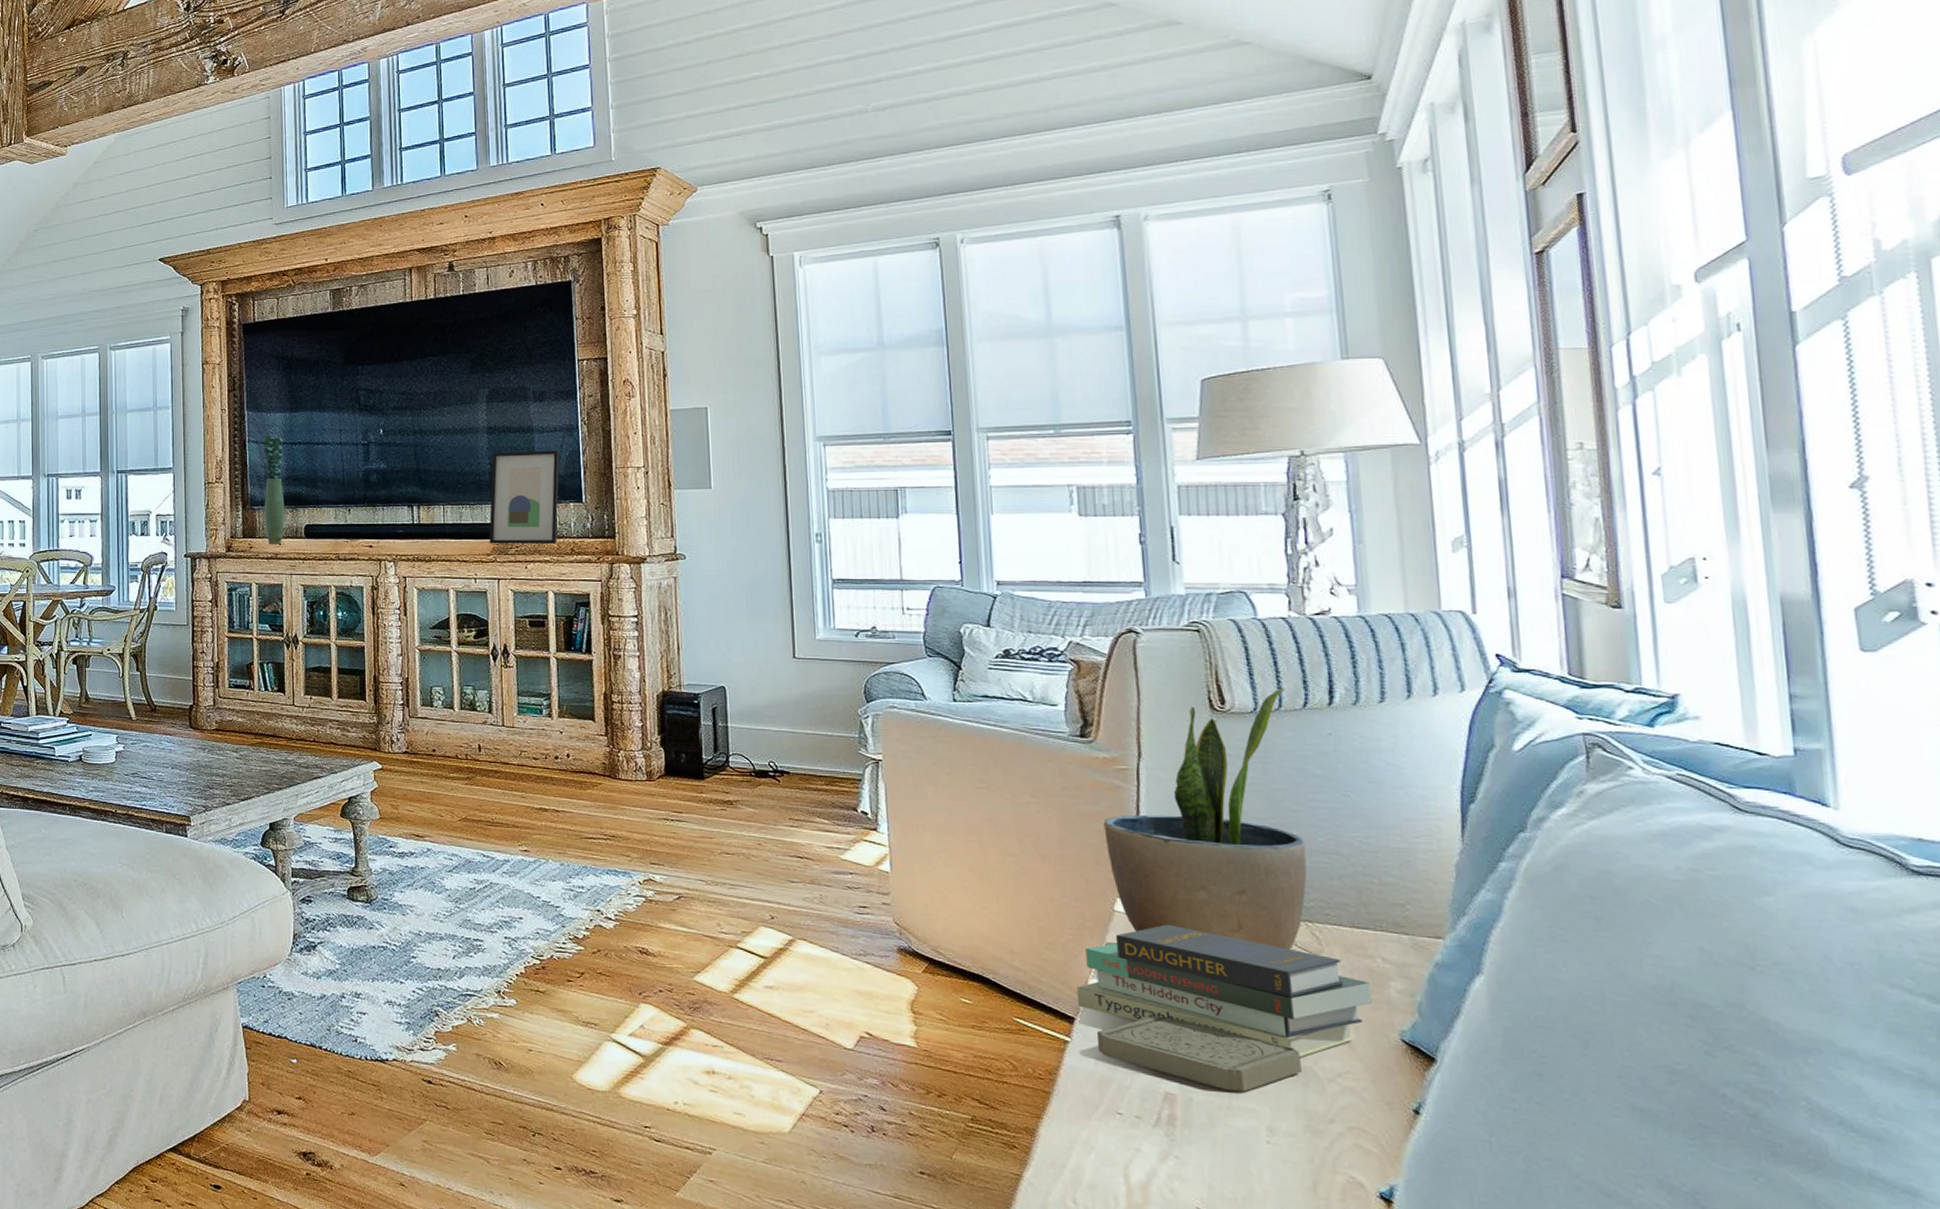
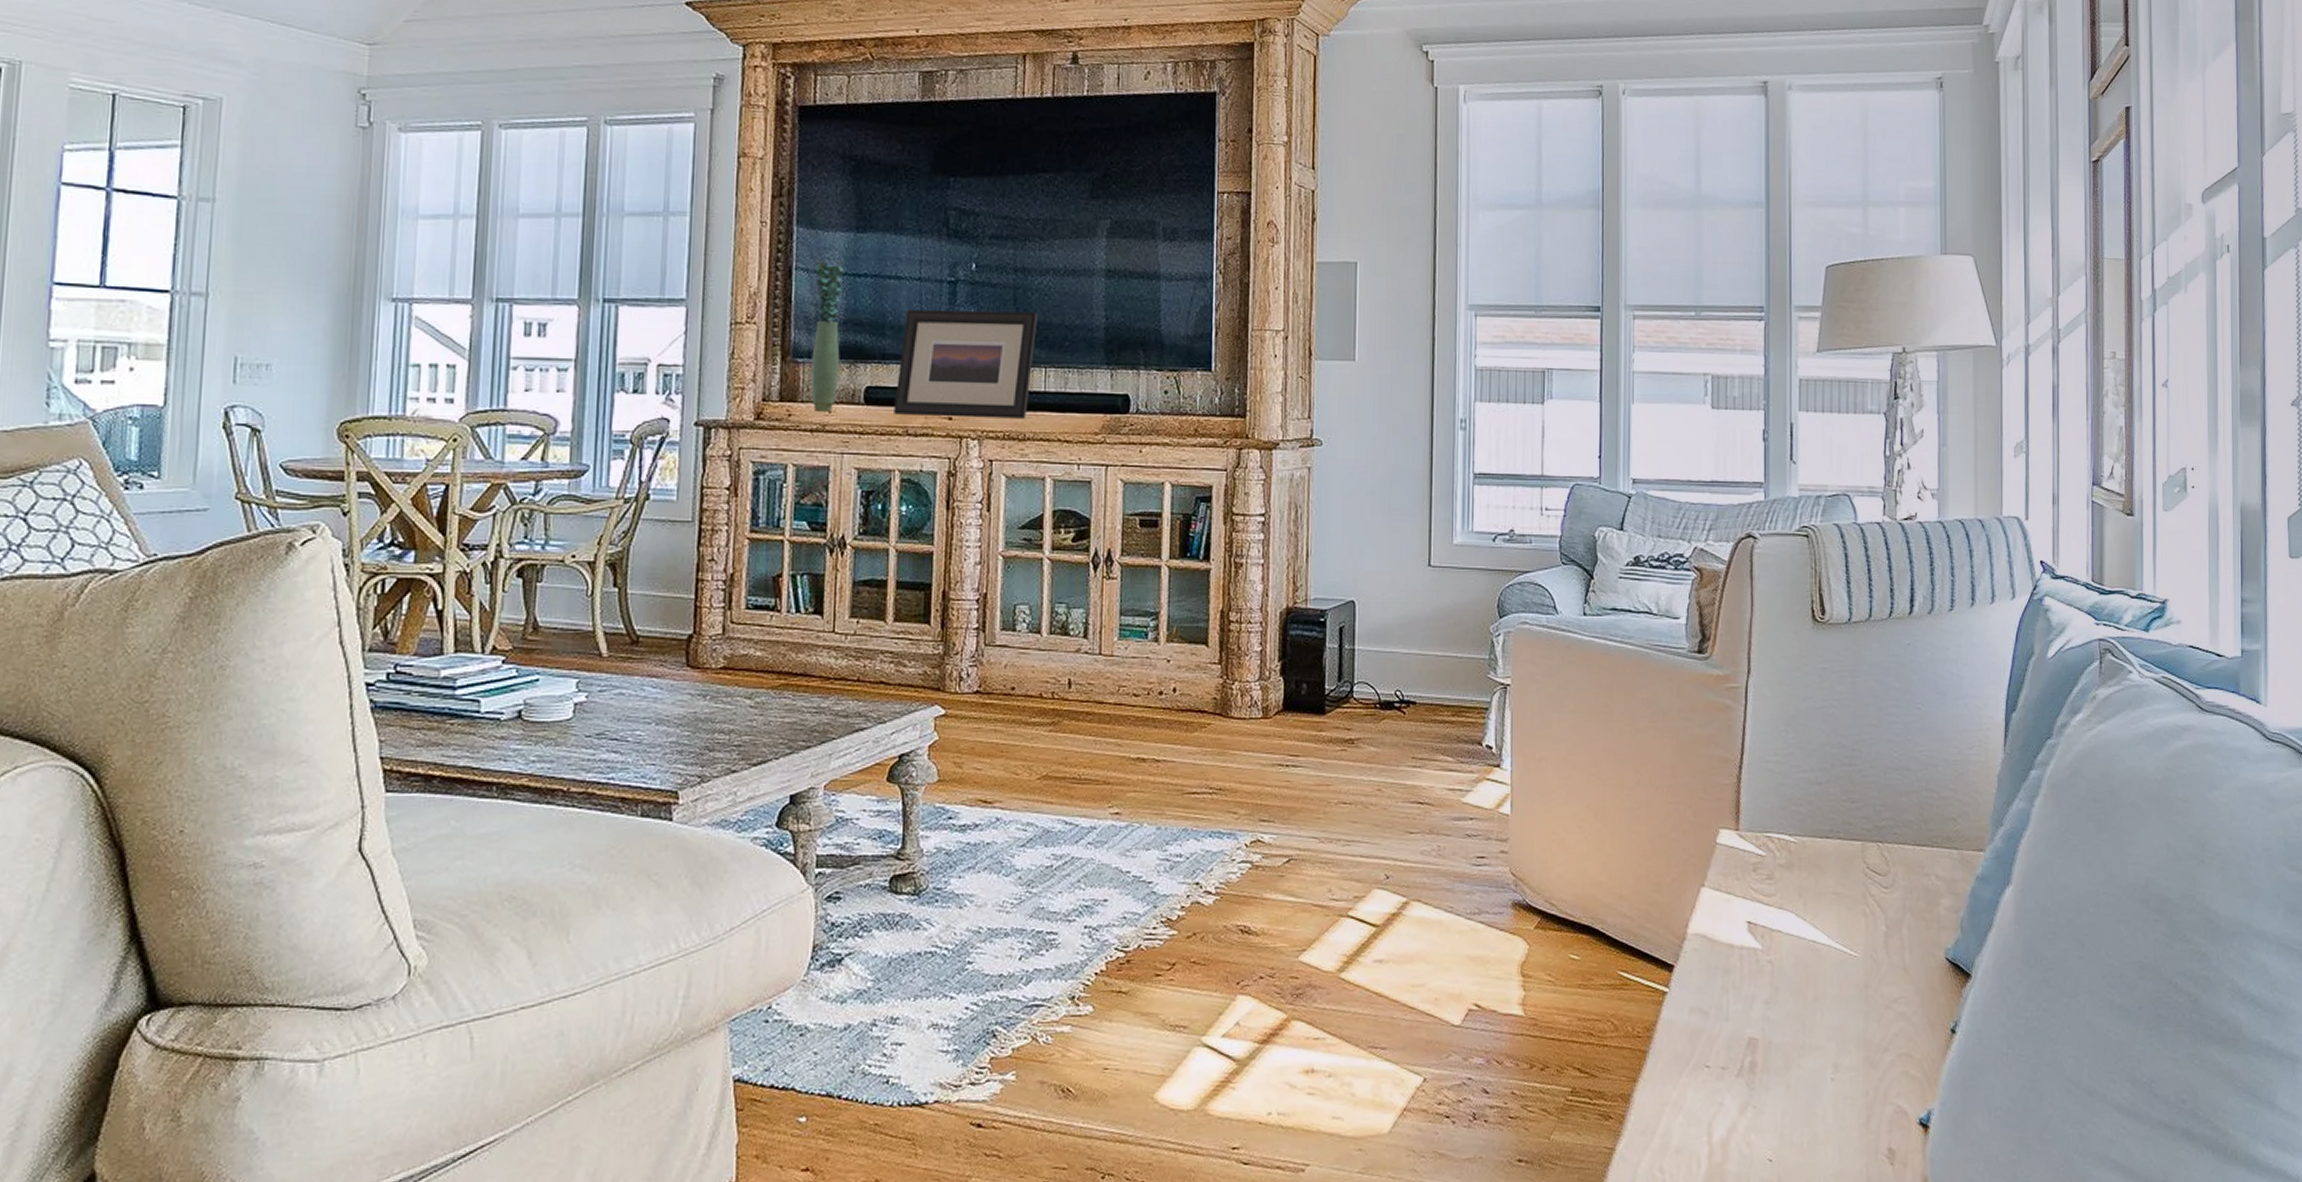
picture frame: none [327,463,435,546] -> present [894,309,1039,419]
picture frame: present [489,450,561,545] -> none [1098,302,1190,423]
books: present [1076,924,1372,1057] -> none [1677,854,1925,985]
decorative box: present [1096,1015,1302,1092] -> none [1692,954,1865,1029]
potted plant: present [1103,688,1307,950] -> none [1713,596,1882,873]

